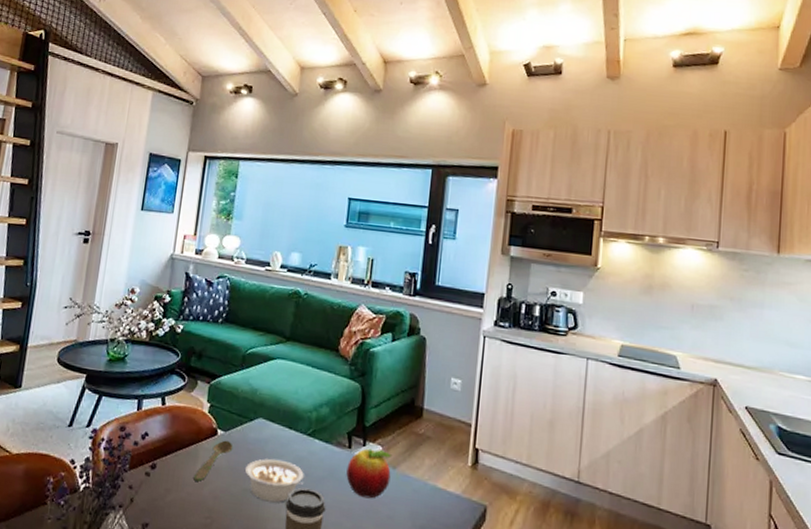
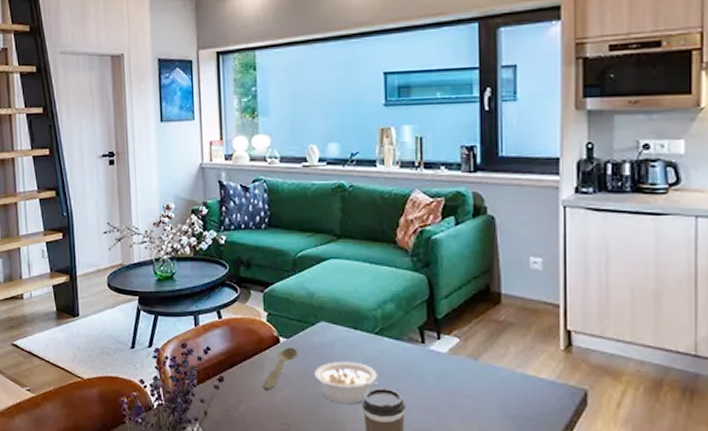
fruit: present [346,448,393,499] -> none [423,341,473,393]

